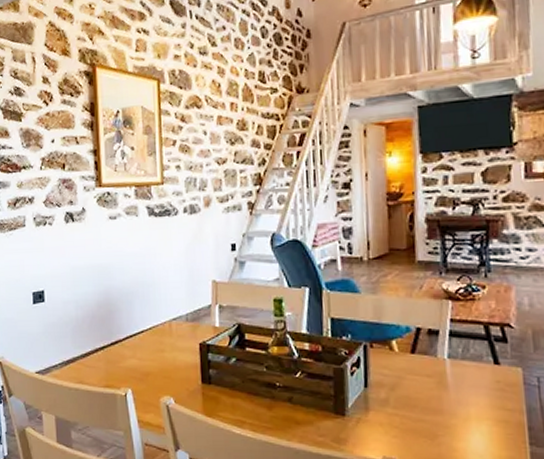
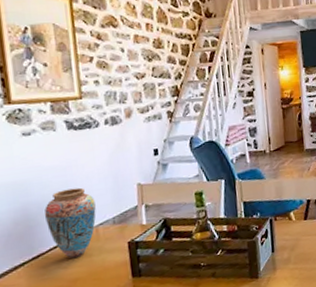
vase: none [123,277,170,351] -> present [44,187,96,259]

